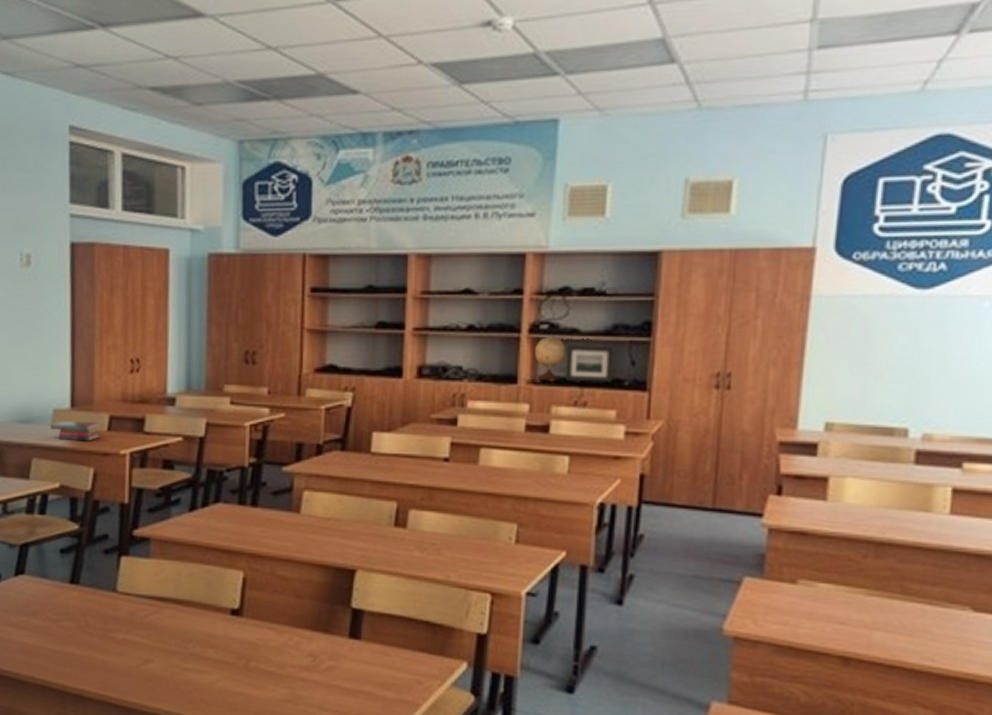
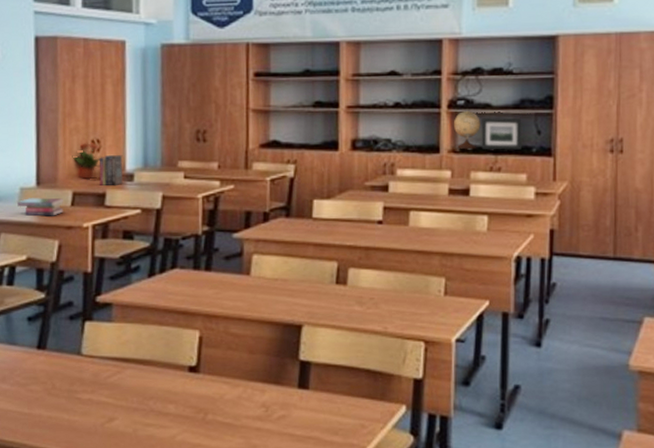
potted plant: none [109,362,144,403] -> present [72,143,104,180]
books: none [138,375,164,411] -> present [98,154,123,187]

